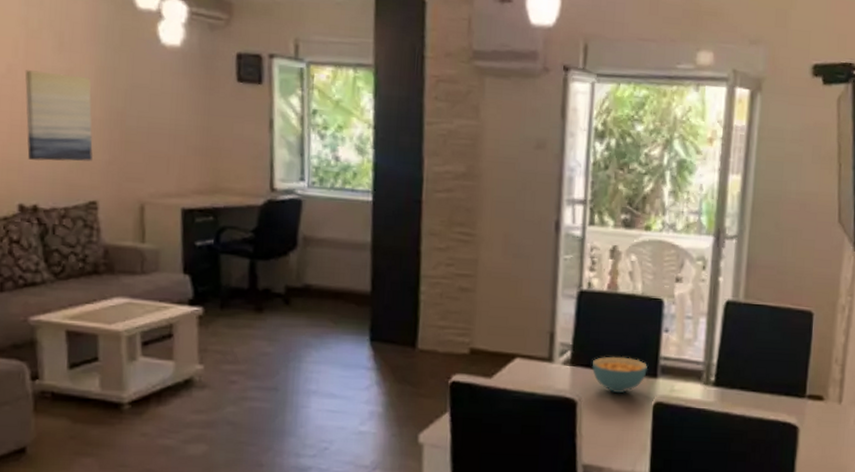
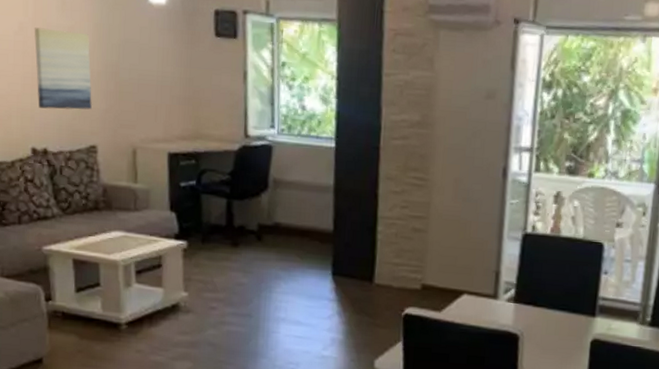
cereal bowl: present [591,356,647,393] -> none [533,295,586,330]

